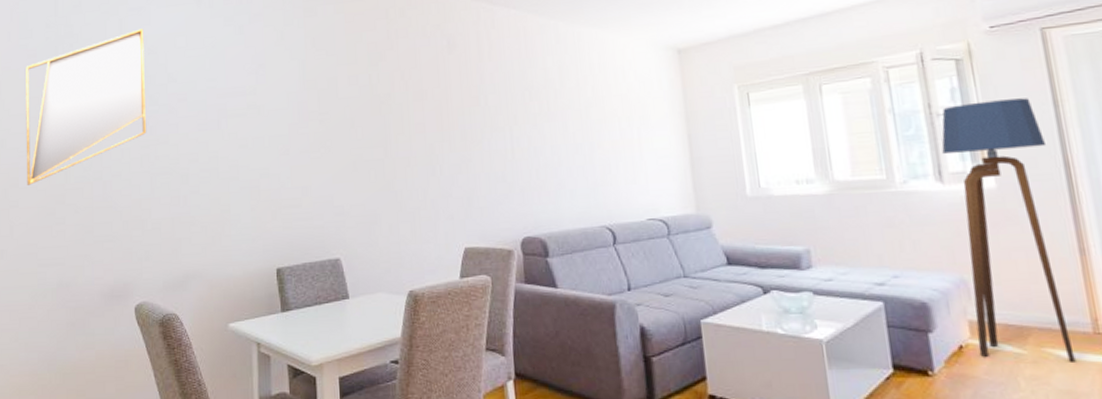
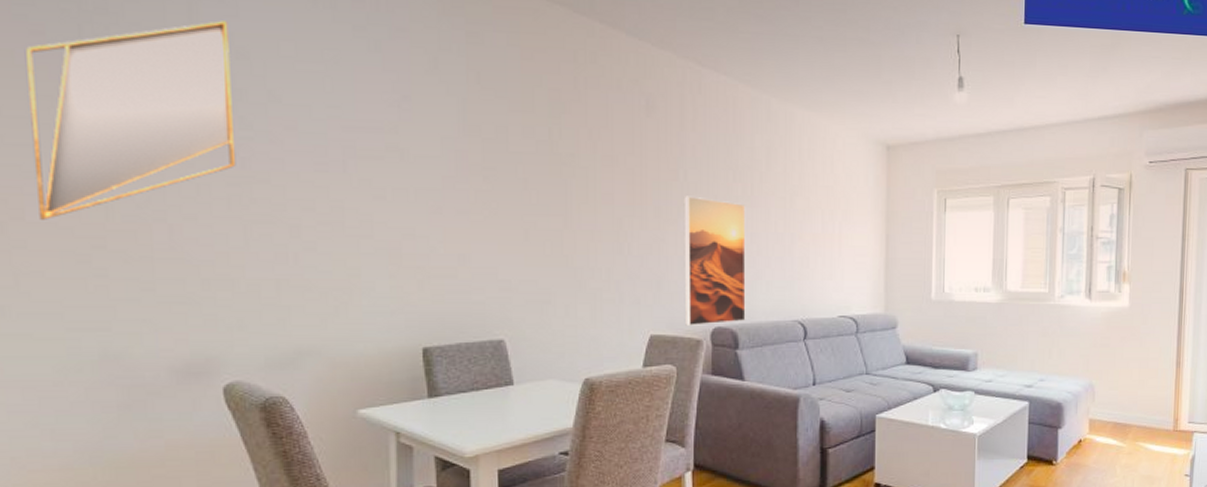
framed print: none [486,118,554,237] -> present [683,196,746,325]
floor lamp: present [941,98,1076,362] -> none [1092,229,1170,453]

